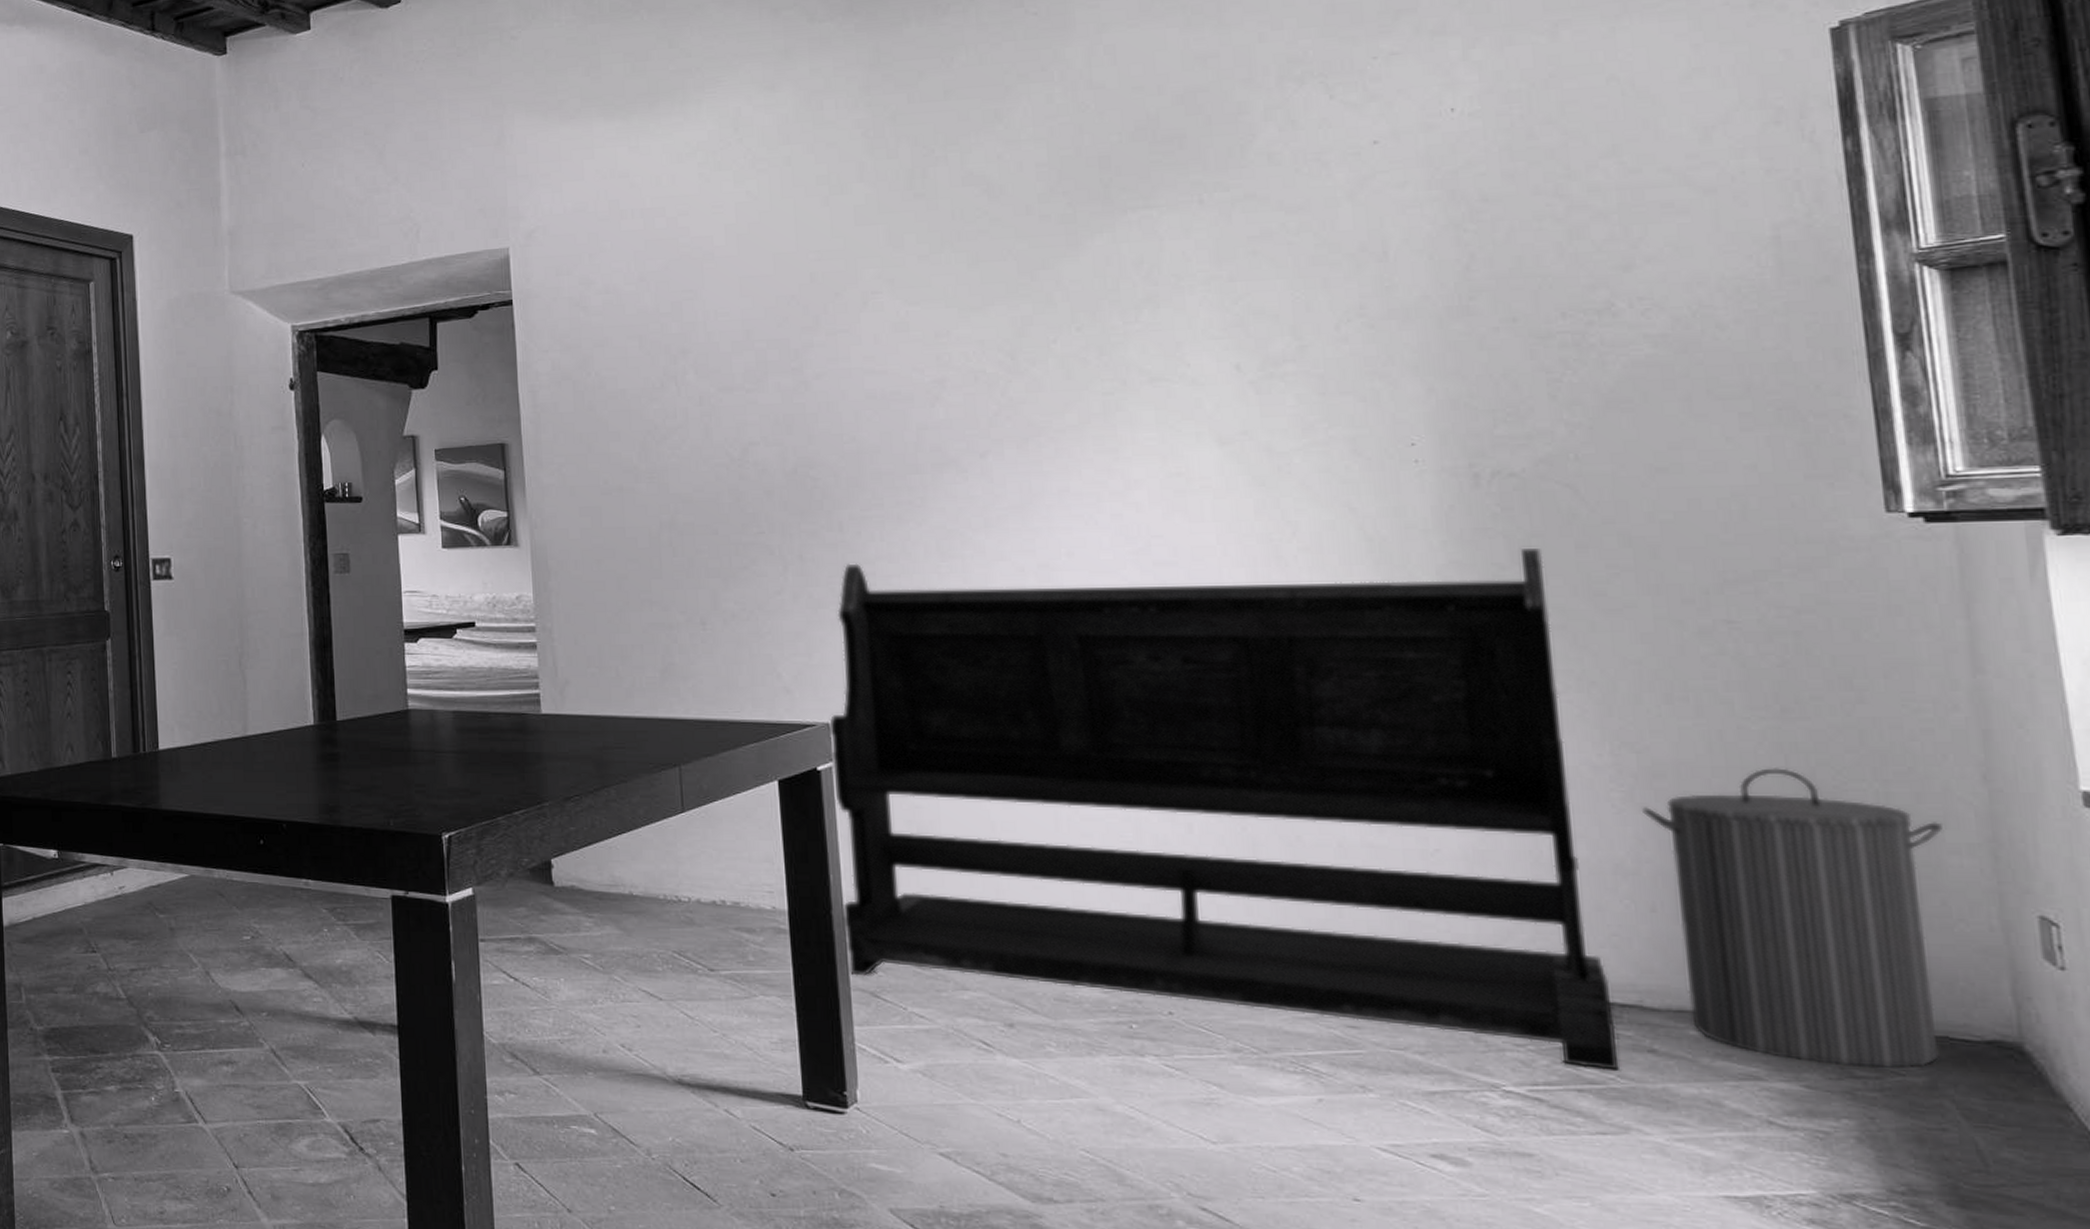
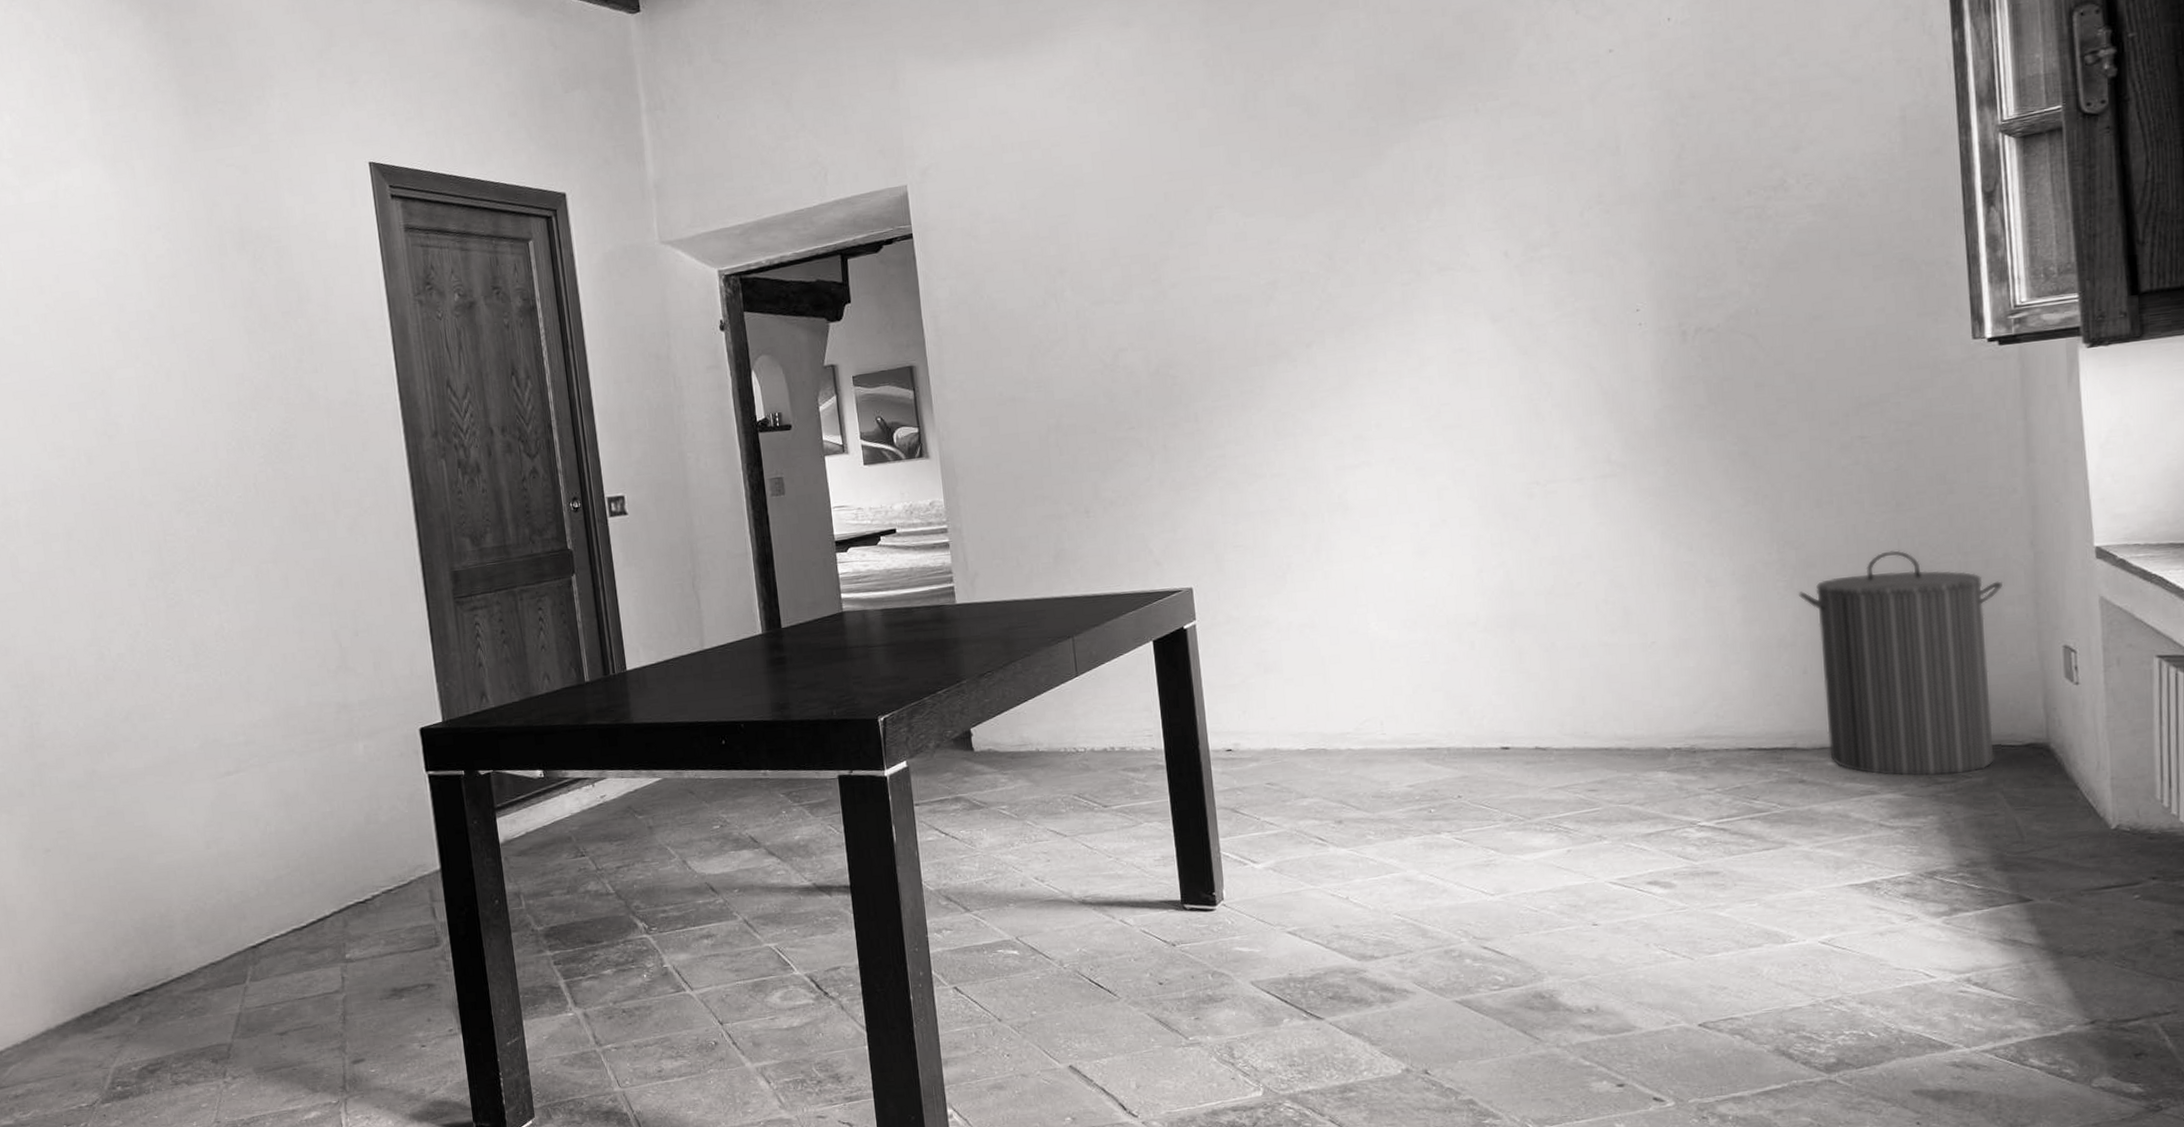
bench: present [829,548,1619,1070] -> none [1192,390,1779,801]

